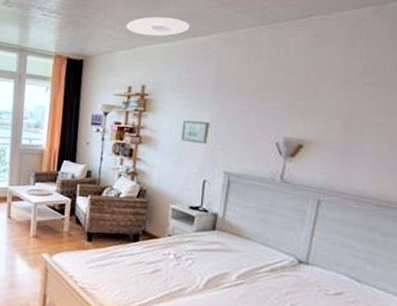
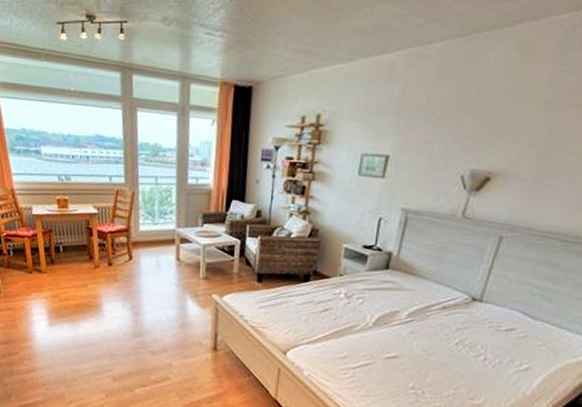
ceiling light: present [126,17,190,37] -> none [300,31,374,55]

